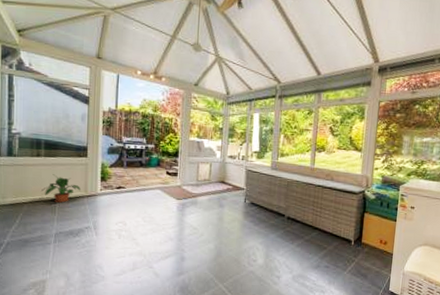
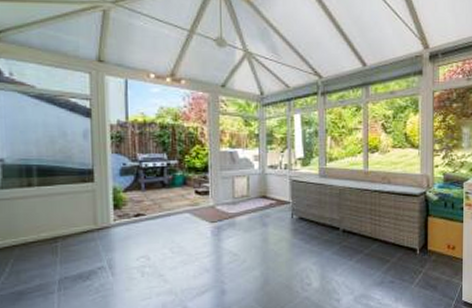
potted plant: present [41,174,80,203] -> none [37,206,88,241]

